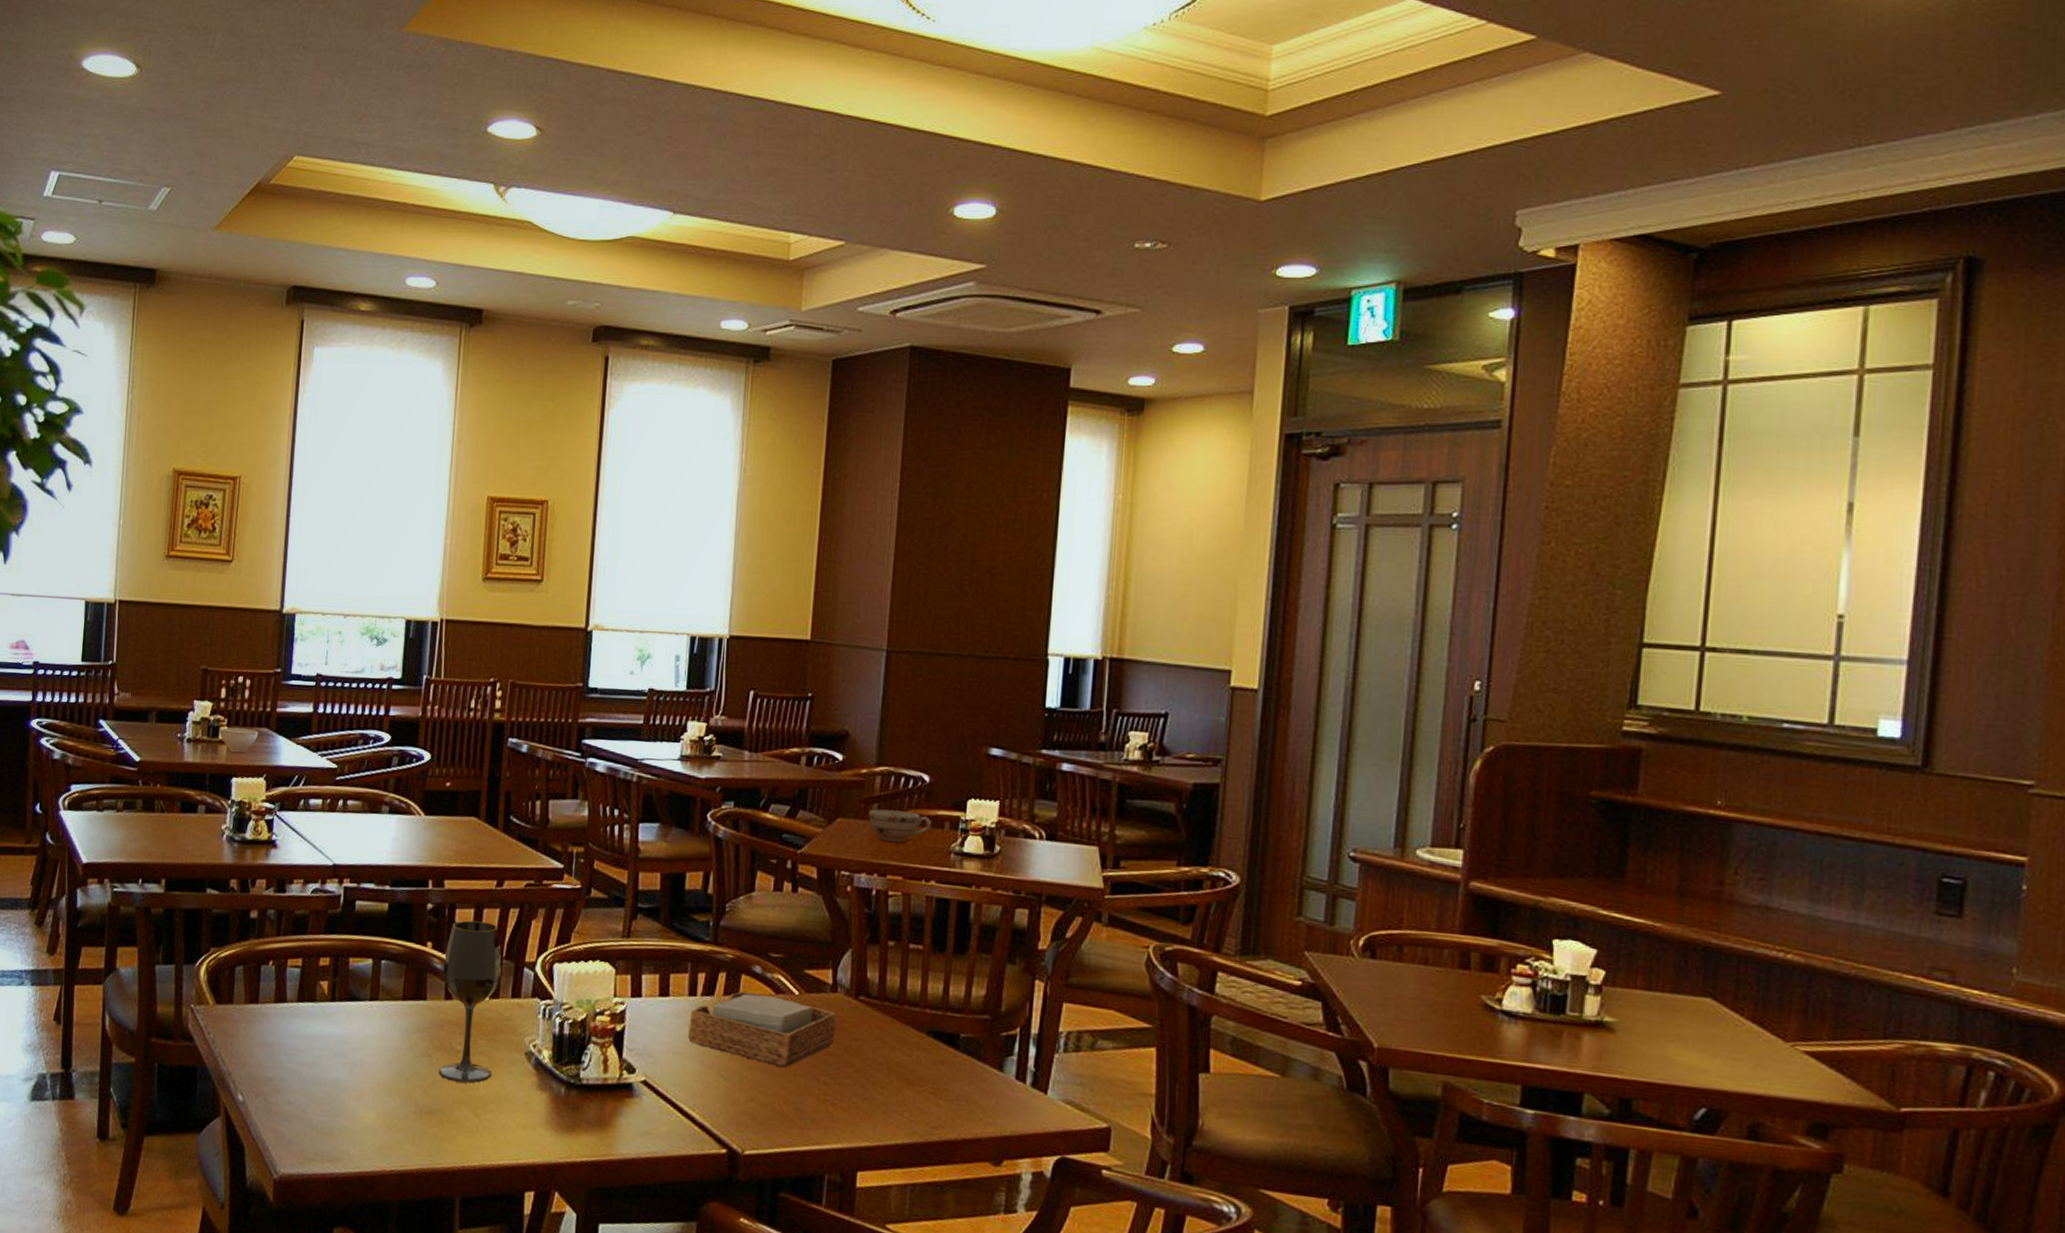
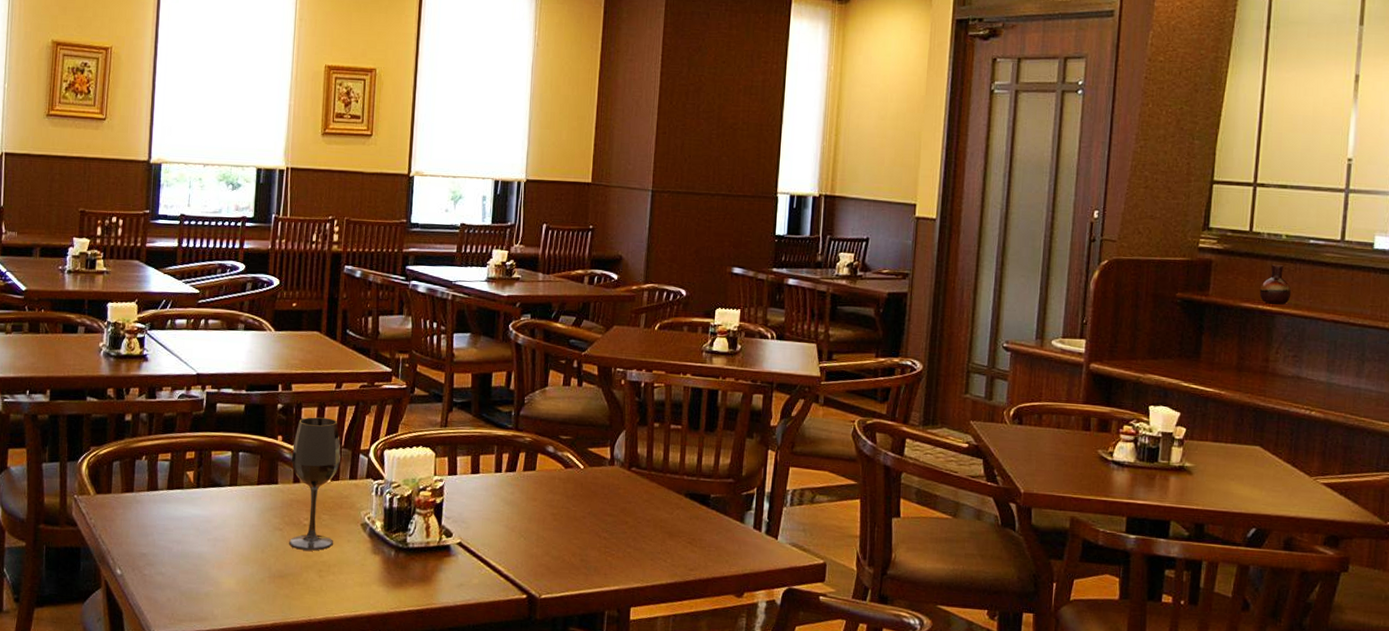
bowl: present [220,727,259,754] -> none [96,260,131,282]
napkin holder: present [688,990,837,1068] -> none [495,466,614,527]
teacup: present [869,809,931,844] -> none [638,318,687,345]
vase: none [1709,755,1757,810] -> present [1259,264,1292,305]

